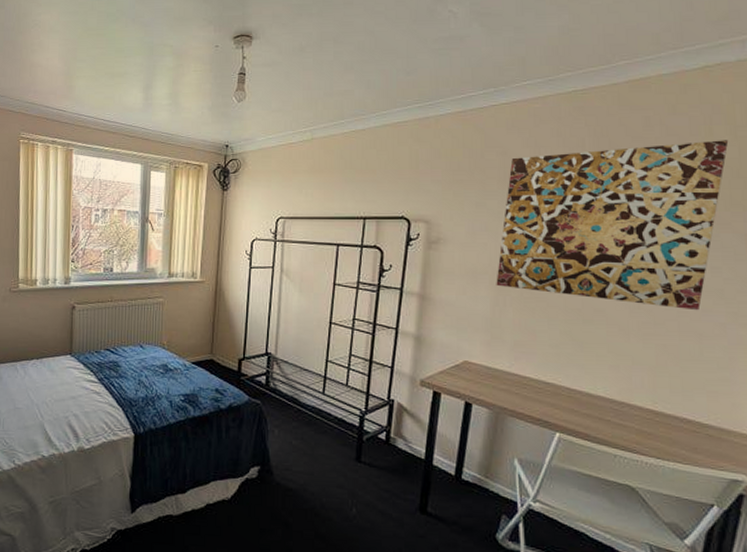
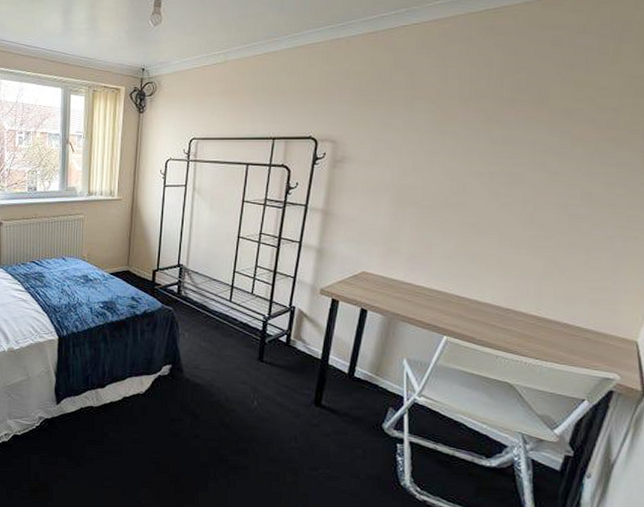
wall art: present [496,140,729,311] -> none [396,58,636,225]

